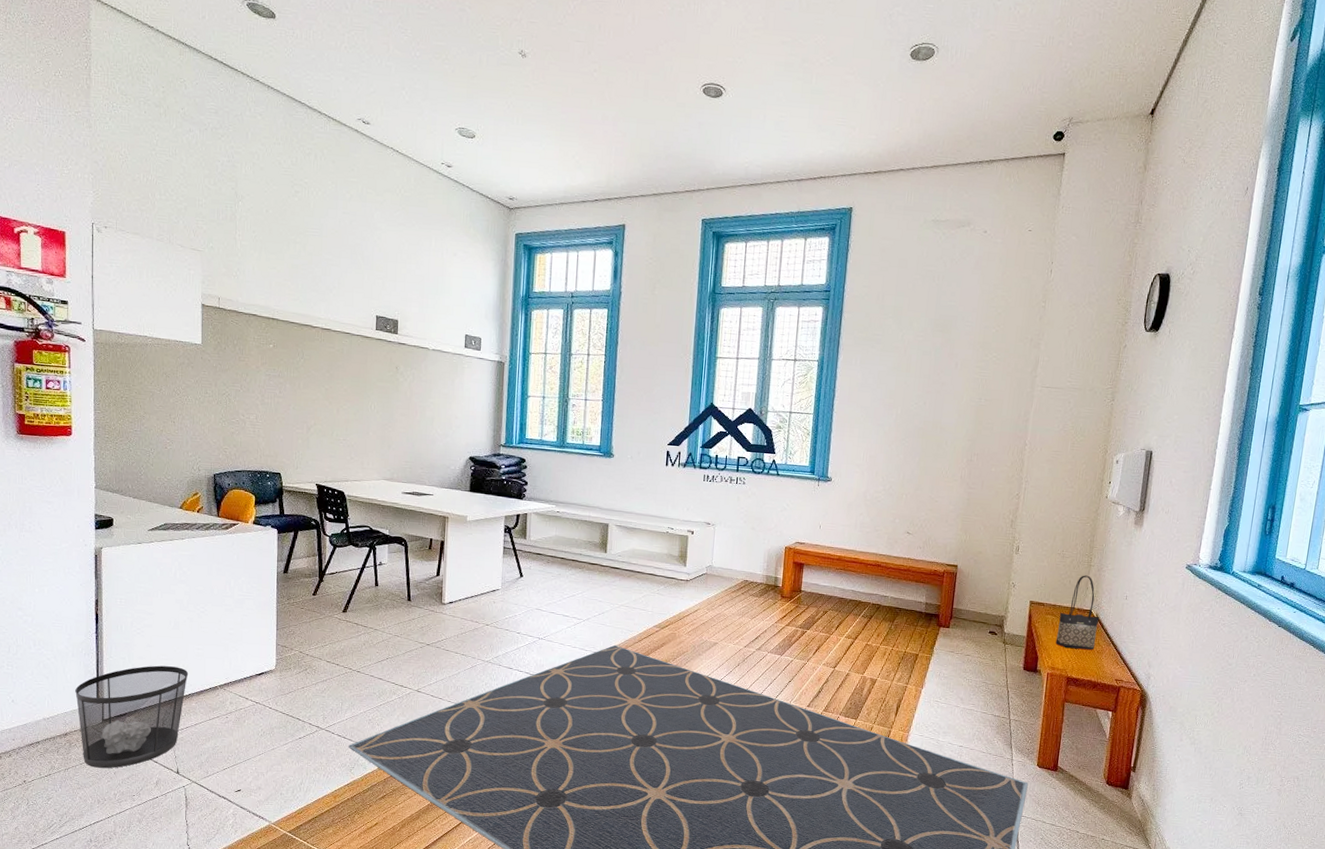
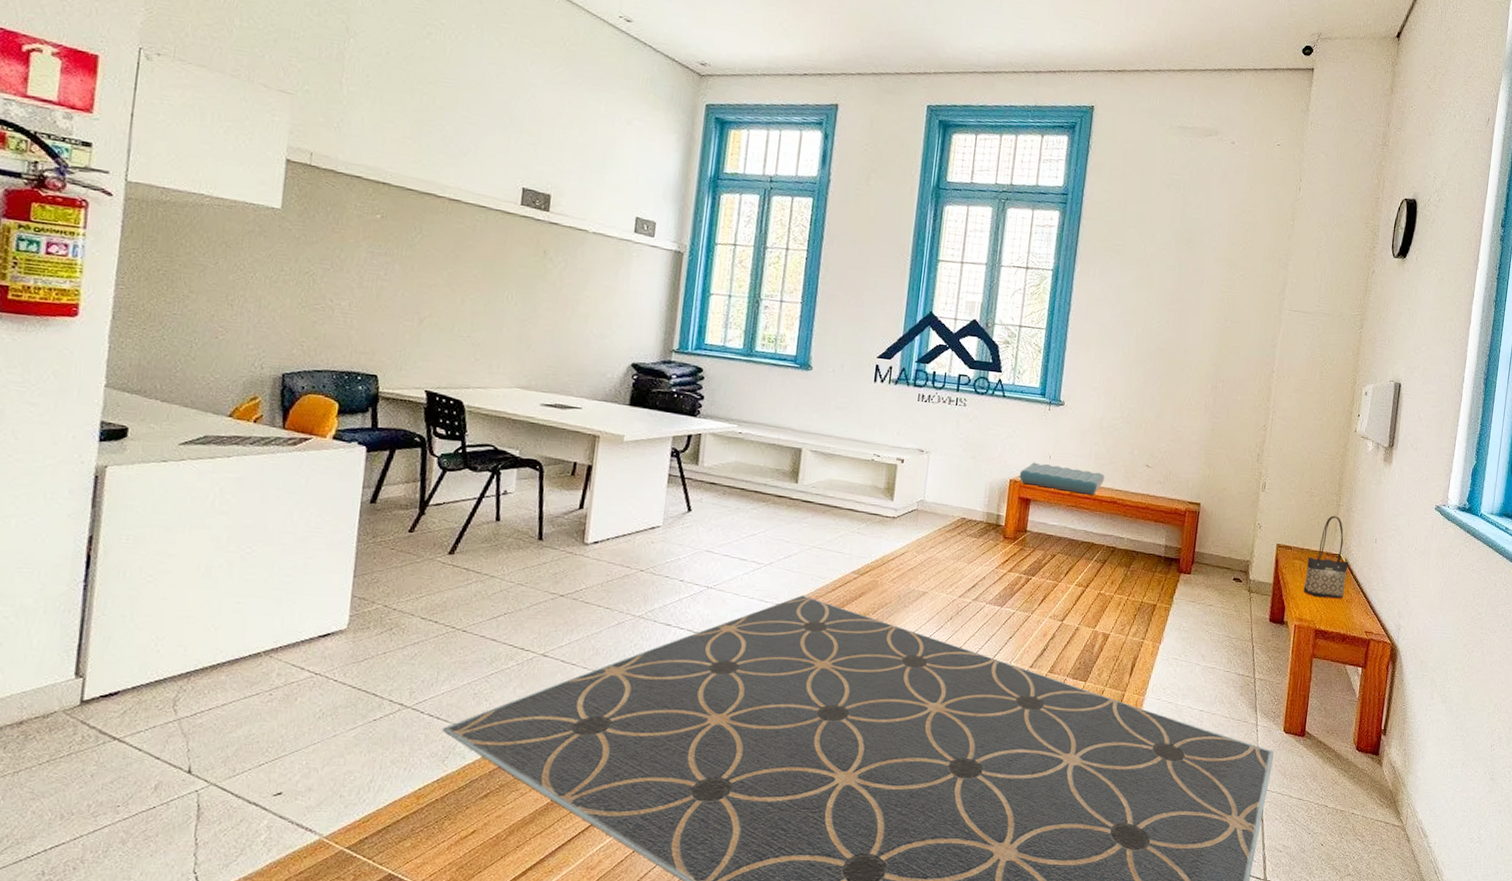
waste bin: present [75,665,189,769] -> none [42,625,220,770]
cushion: none [793,531,870,559] -> present [1019,462,1105,495]

